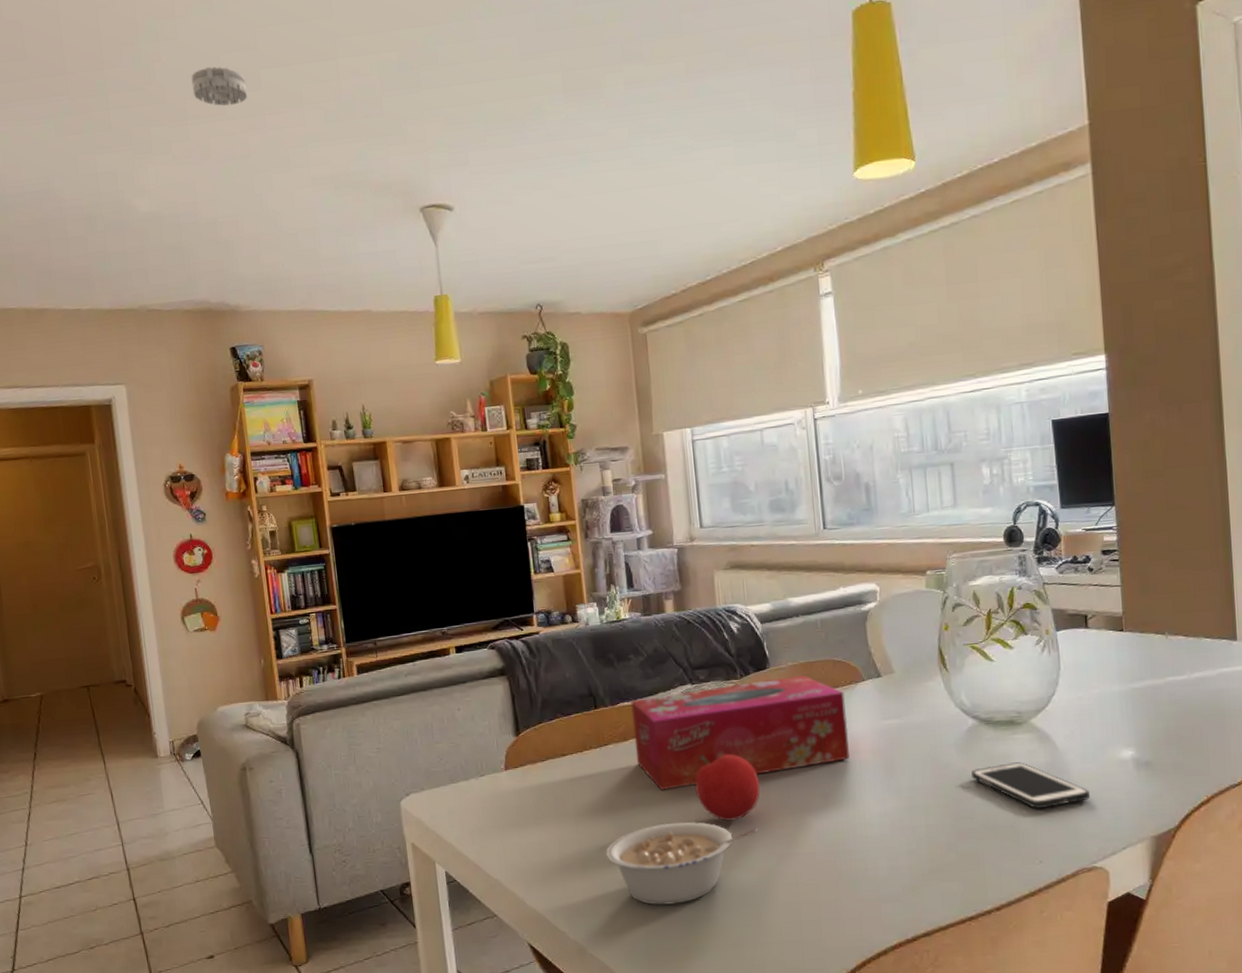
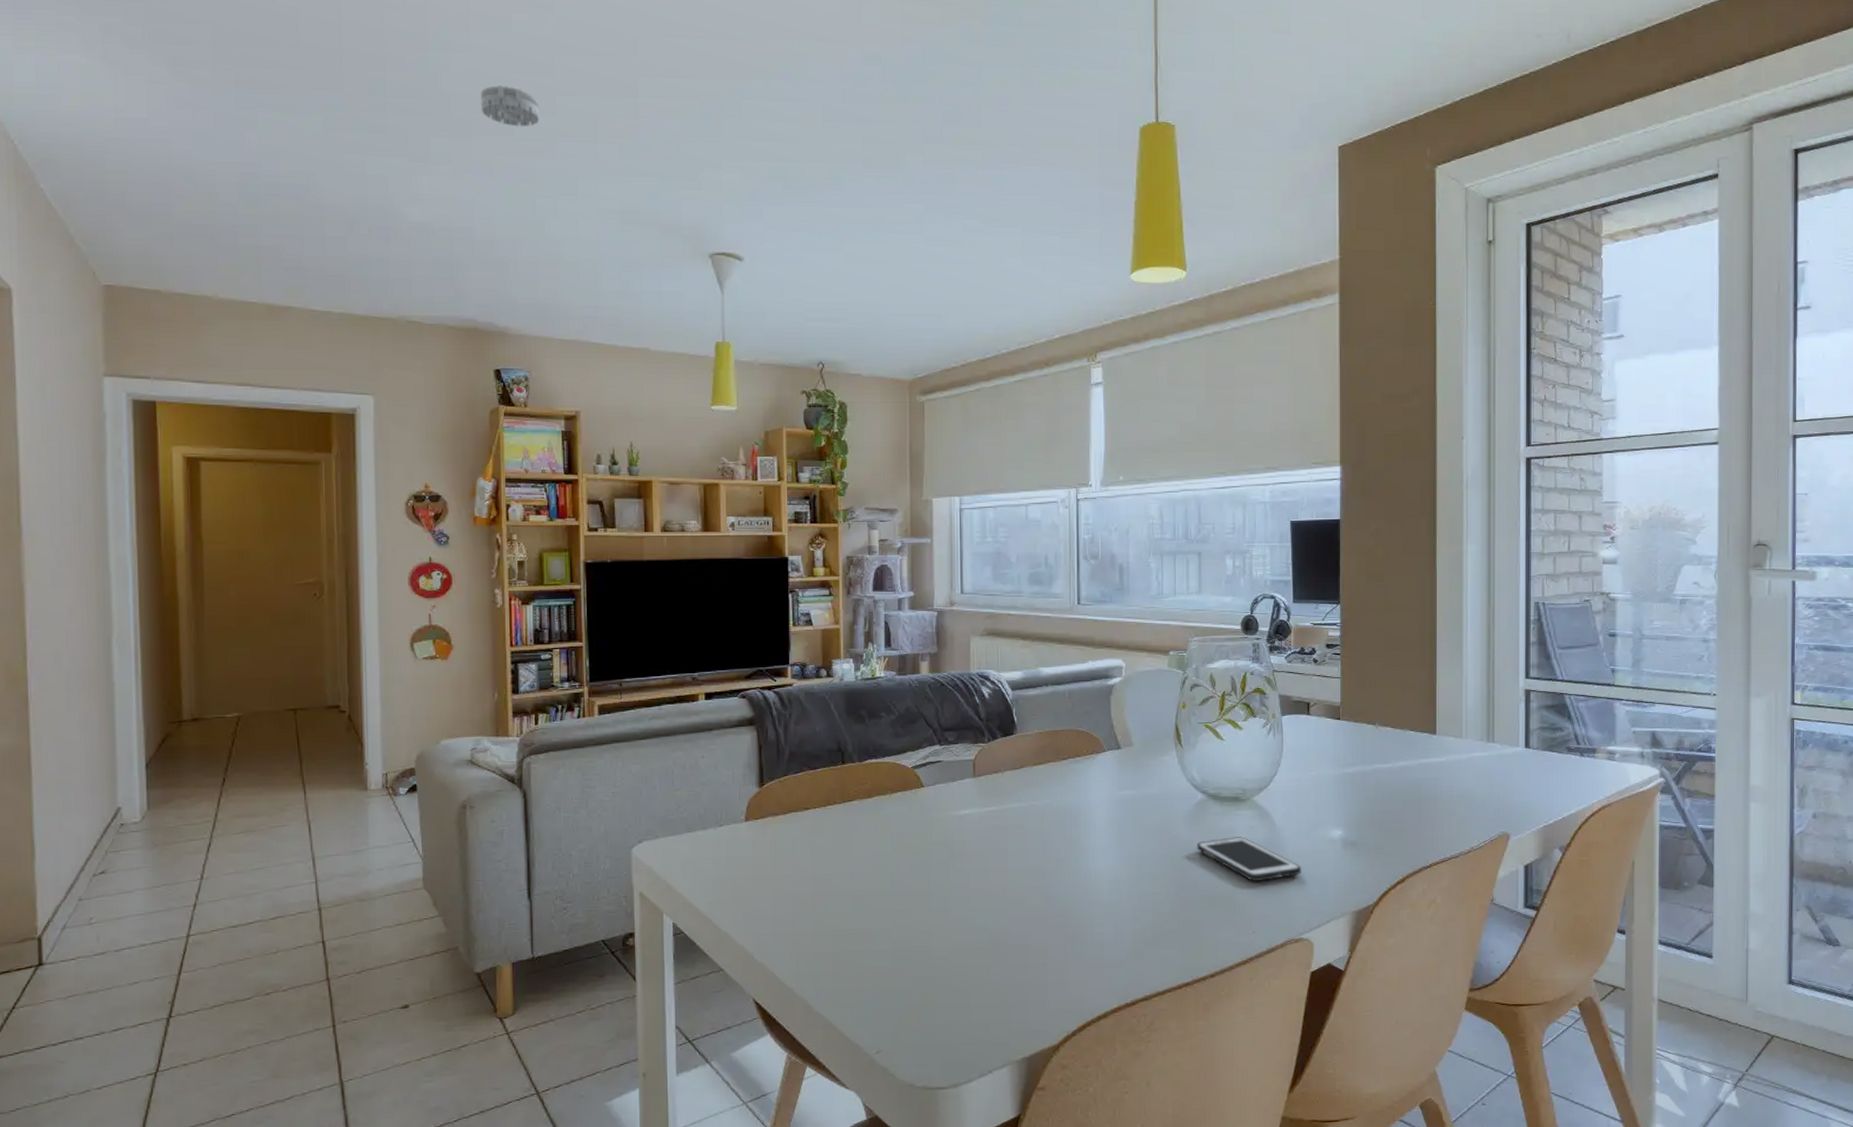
legume: present [605,822,757,906] -> none [840,881,992,964]
tissue box: present [631,675,850,791] -> none [879,742,1087,850]
fruit: present [694,754,760,822] -> none [935,815,998,883]

